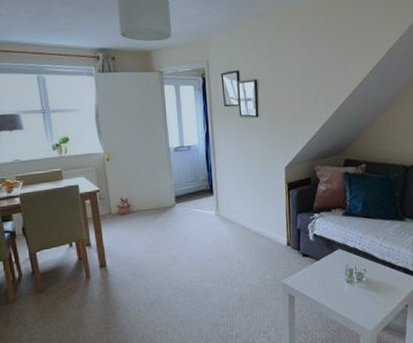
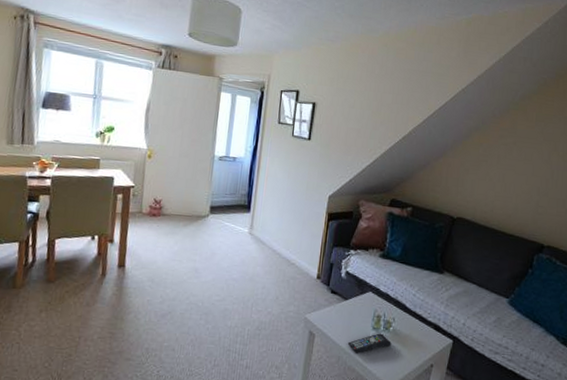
remote control: none [325,285,366,307] -> present [347,333,391,353]

